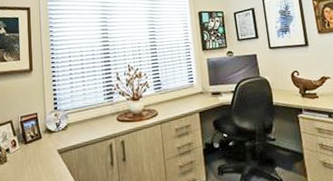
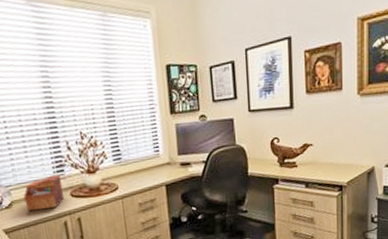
sewing box: none [78,101,112,134] -> present [23,174,65,212]

